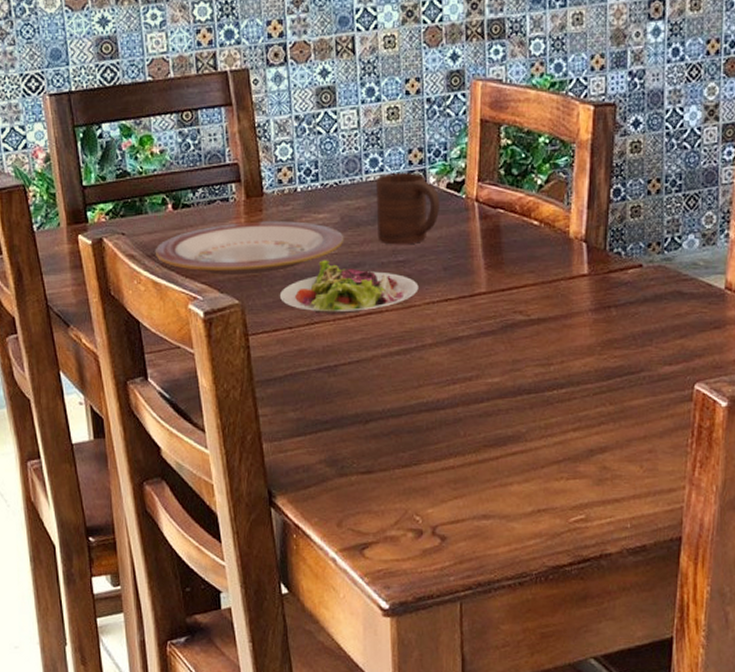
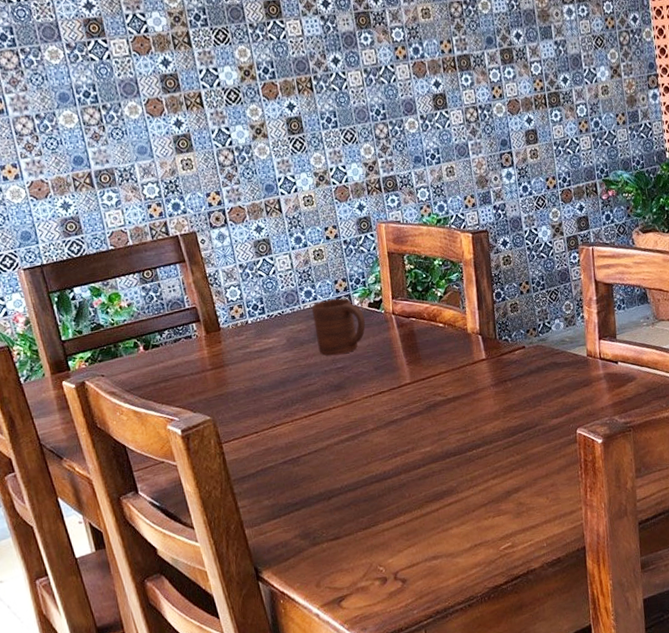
plate: present [155,221,344,275] -> none [132,347,292,398]
salad plate: present [279,260,419,314] -> none [244,374,357,418]

